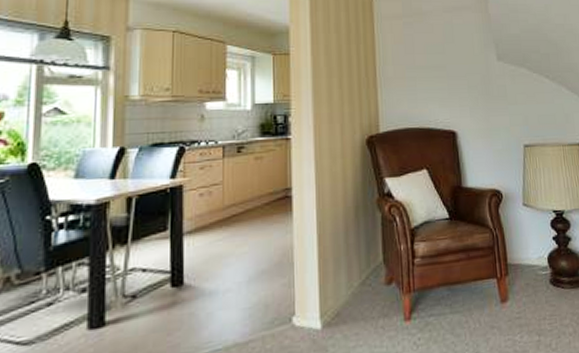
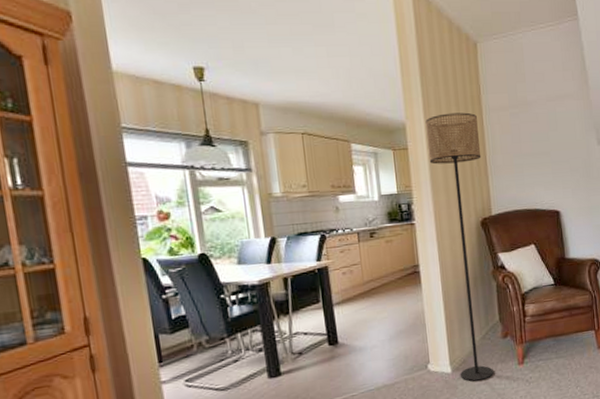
floor lamp: none [311,19,374,342] -> present [425,112,494,382]

